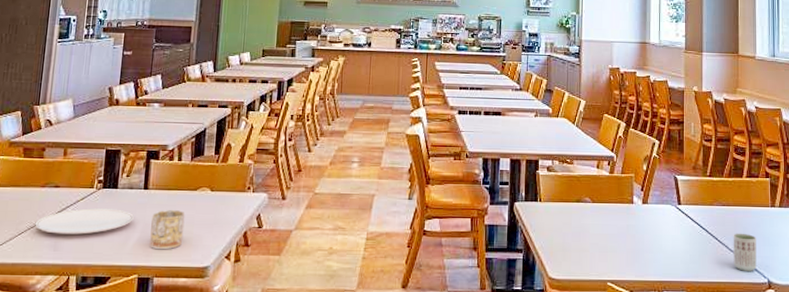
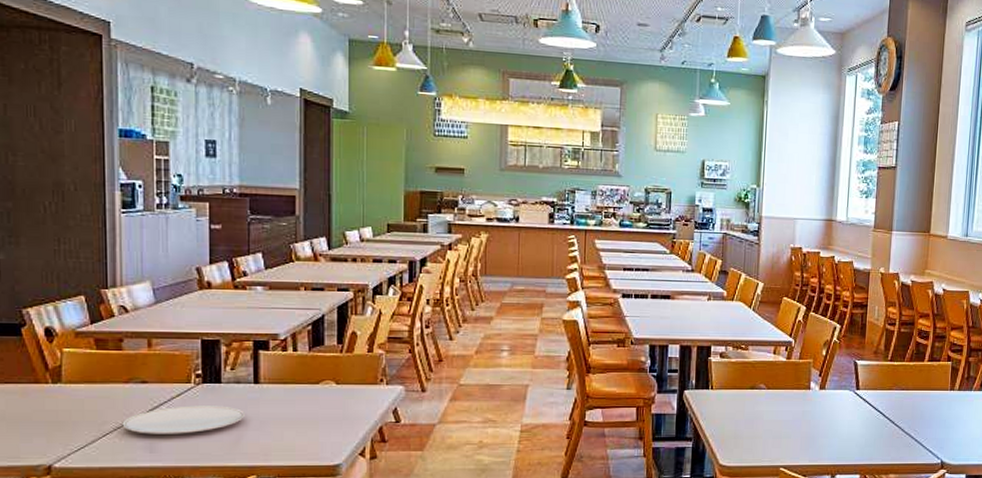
mug: present [149,210,185,250] -> none [267,406,307,449]
cup: present [733,233,757,271] -> none [908,416,933,453]

